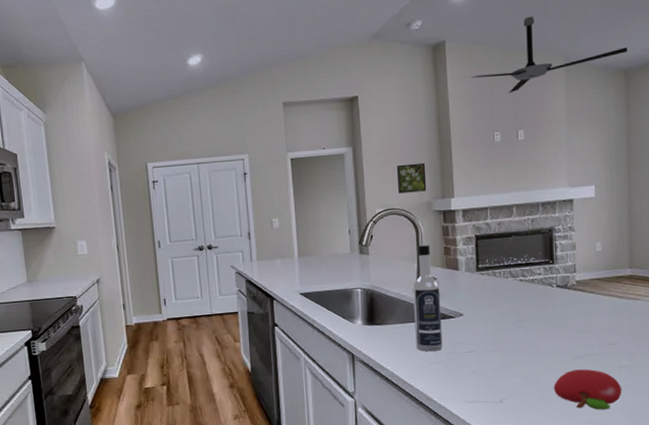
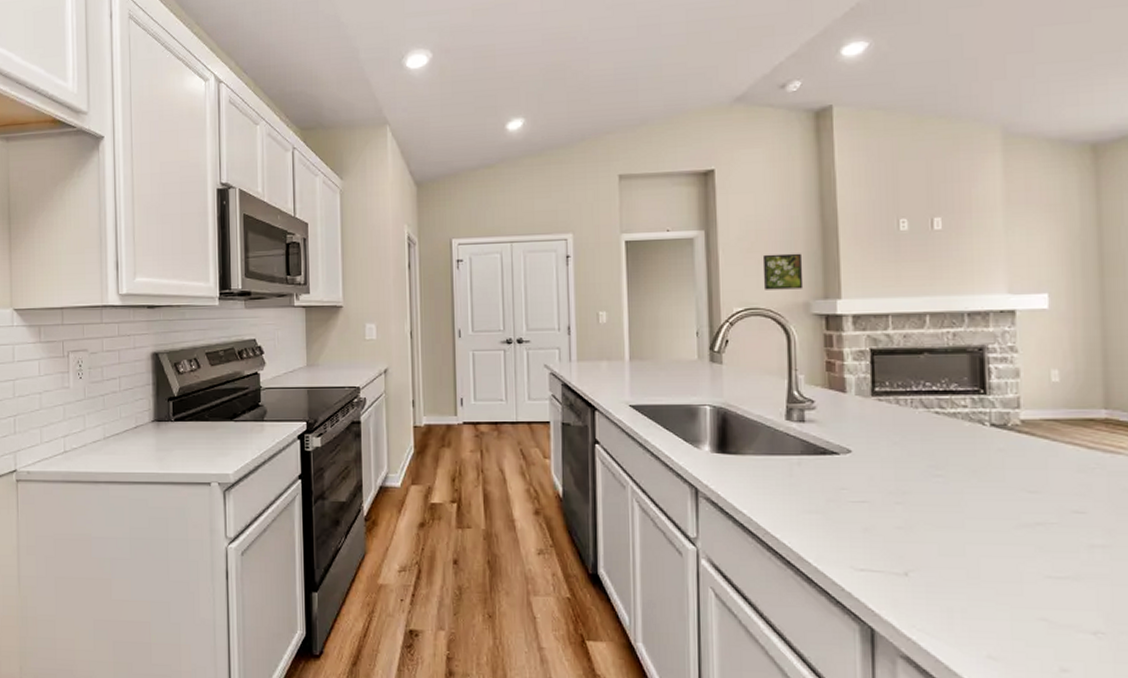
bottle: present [413,244,443,352] -> none [781,355,821,496]
ceiling fan: present [471,16,628,93] -> none [867,76,1097,171]
fruit: present [553,369,622,410] -> none [985,543,1096,605]

